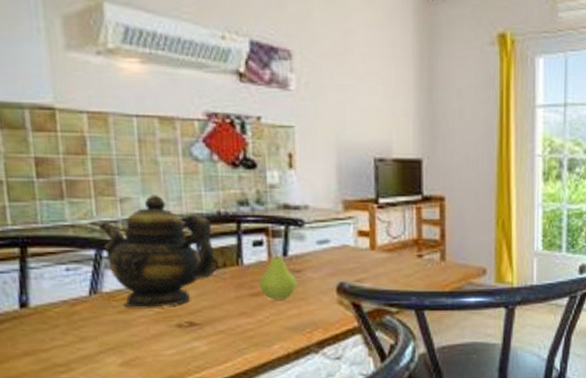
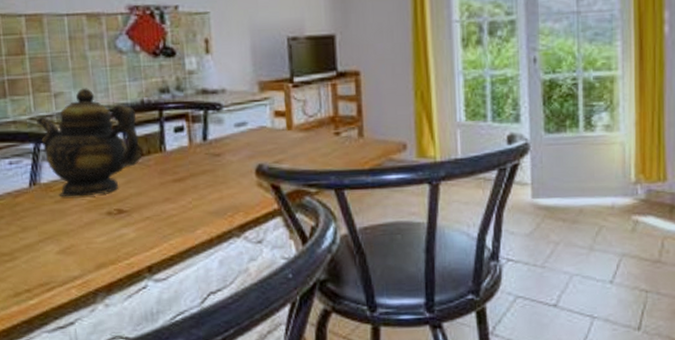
fruit: present [259,250,298,300] -> none [182,135,218,185]

